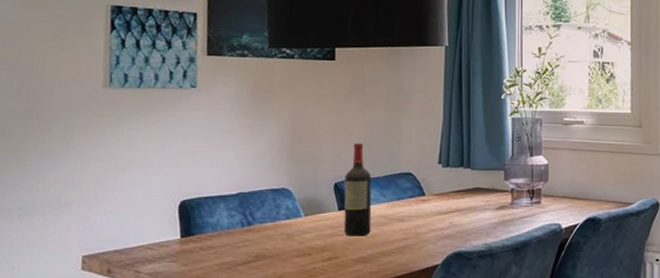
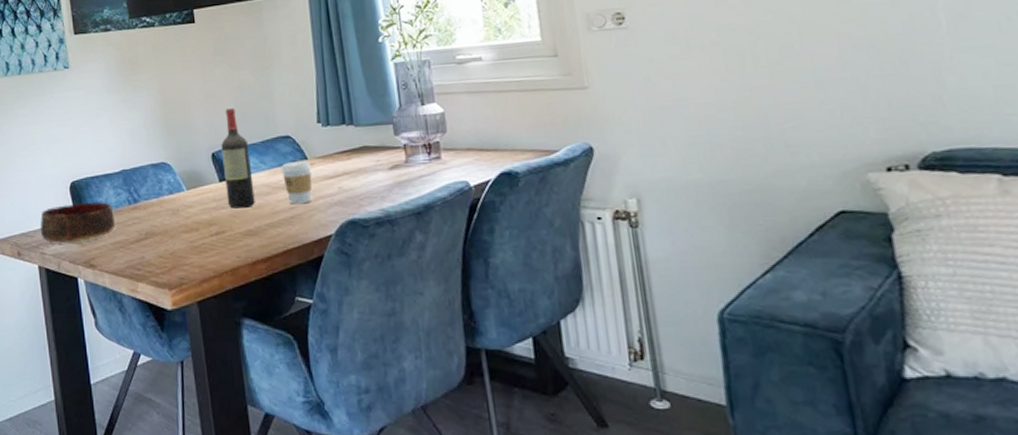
bowl: none [138,223,224,263] -> present [40,202,115,244]
coffee cup: none [399,196,427,236] -> present [281,160,312,205]

